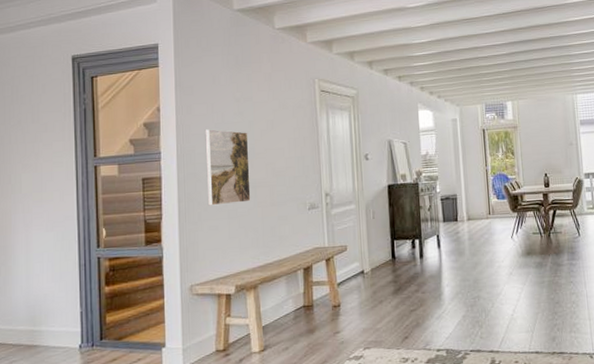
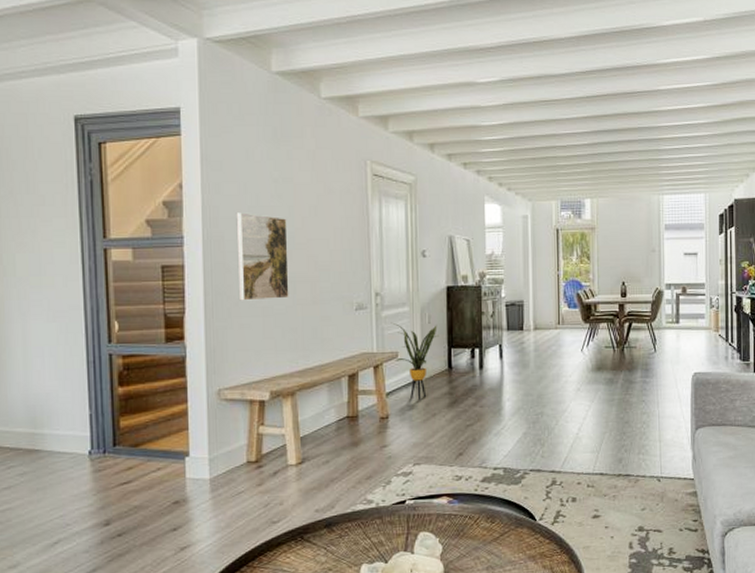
house plant: none [339,219,383,288] -> present [391,322,439,400]

